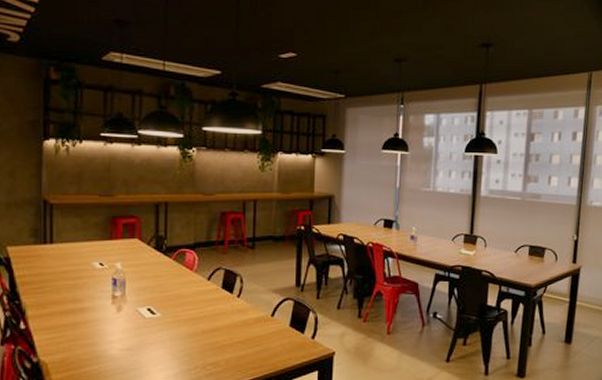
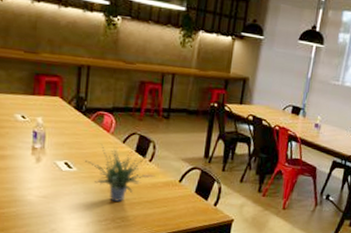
potted plant: none [168,284,245,346] -> present [84,144,155,202]

